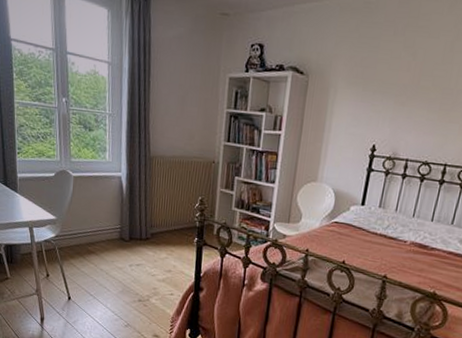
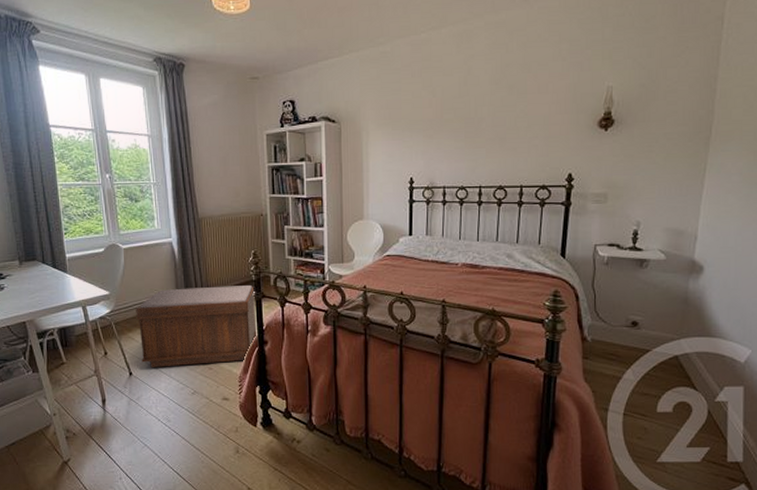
bench: none [79,222,198,303] -> present [136,285,257,367]

